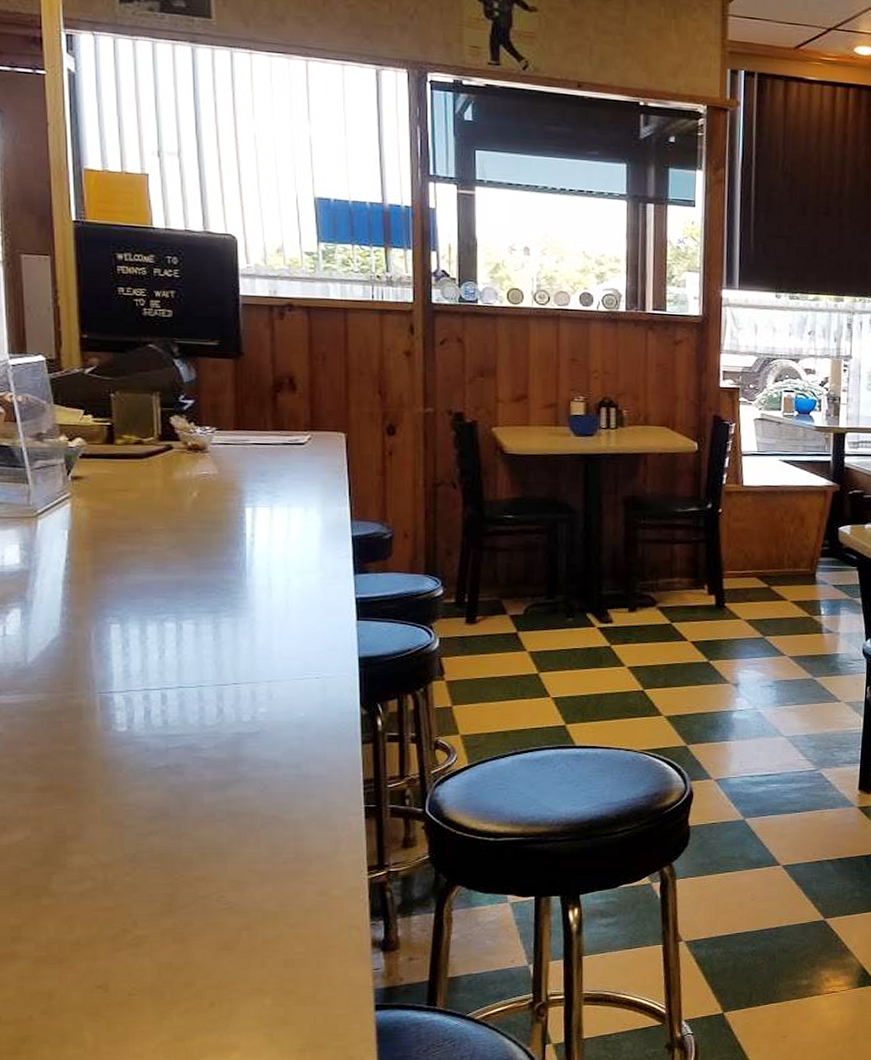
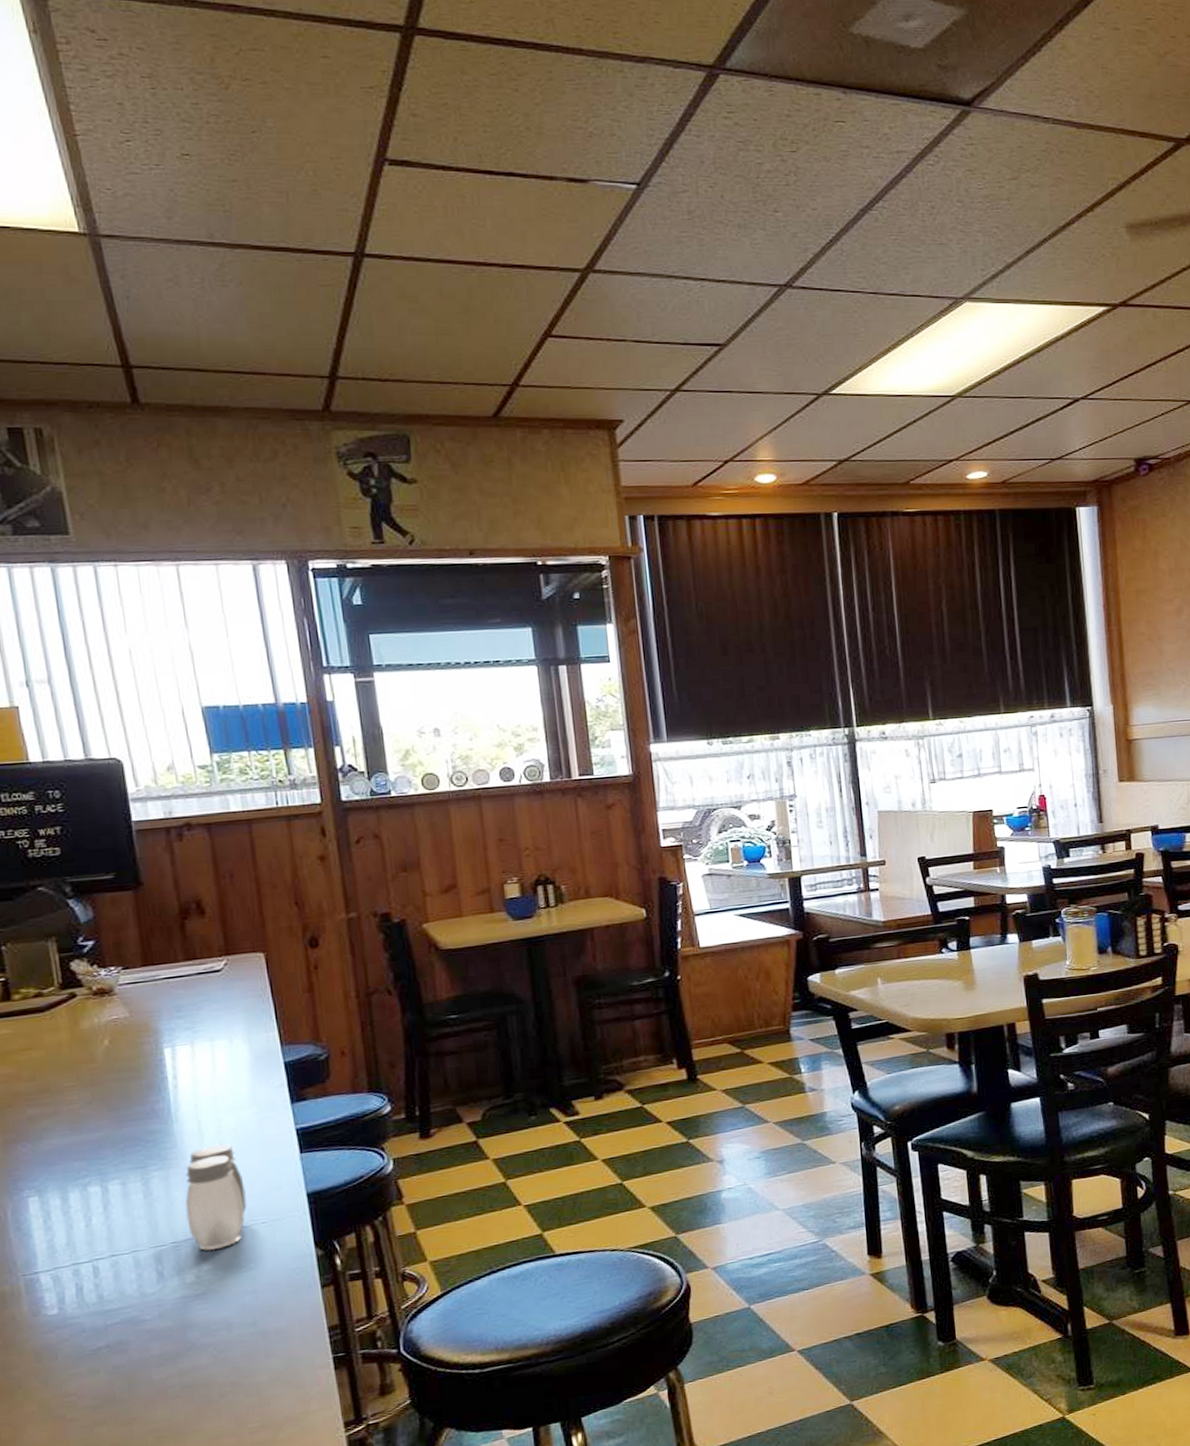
salt and pepper shaker: none [249,601,304,695] -> present [185,1144,247,1251]

